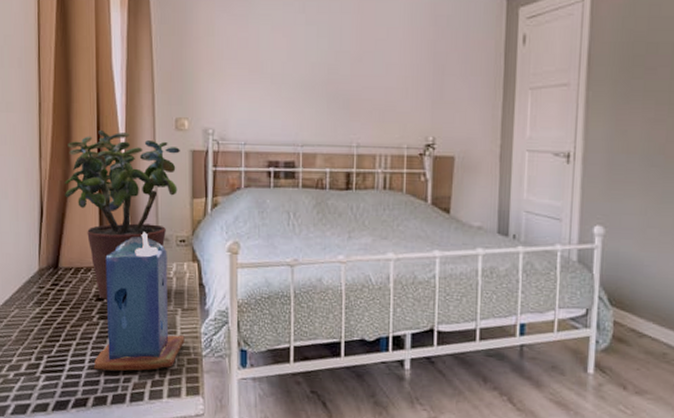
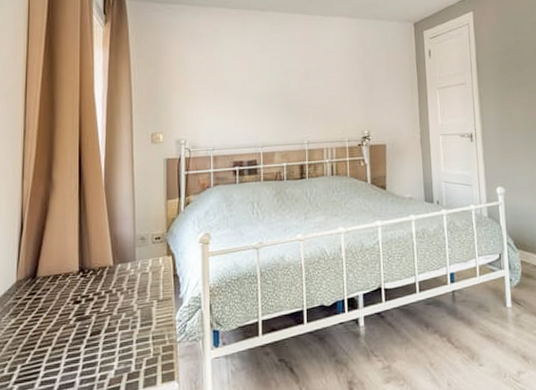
potted plant: present [64,129,180,300] -> none [46,148,155,302]
candle: present [93,232,185,371] -> none [69,234,160,372]

